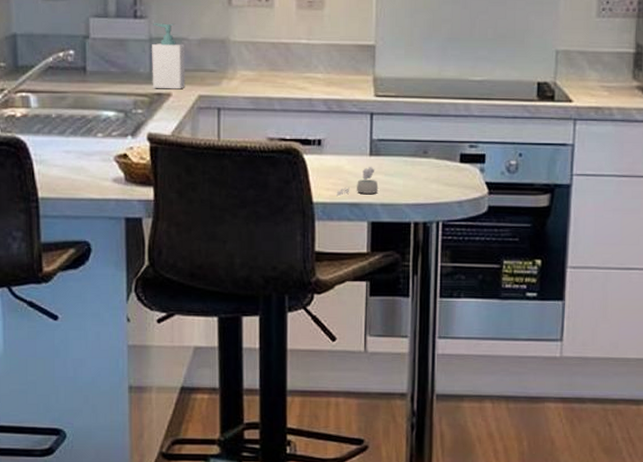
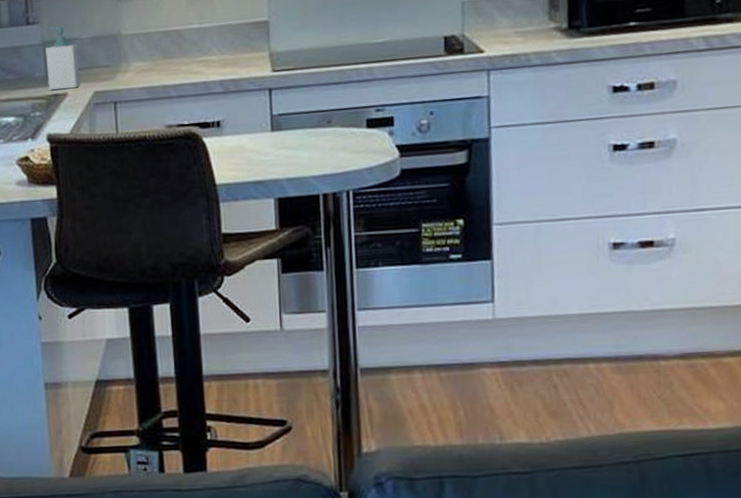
cup: present [336,166,379,197] -> none [239,141,283,176]

